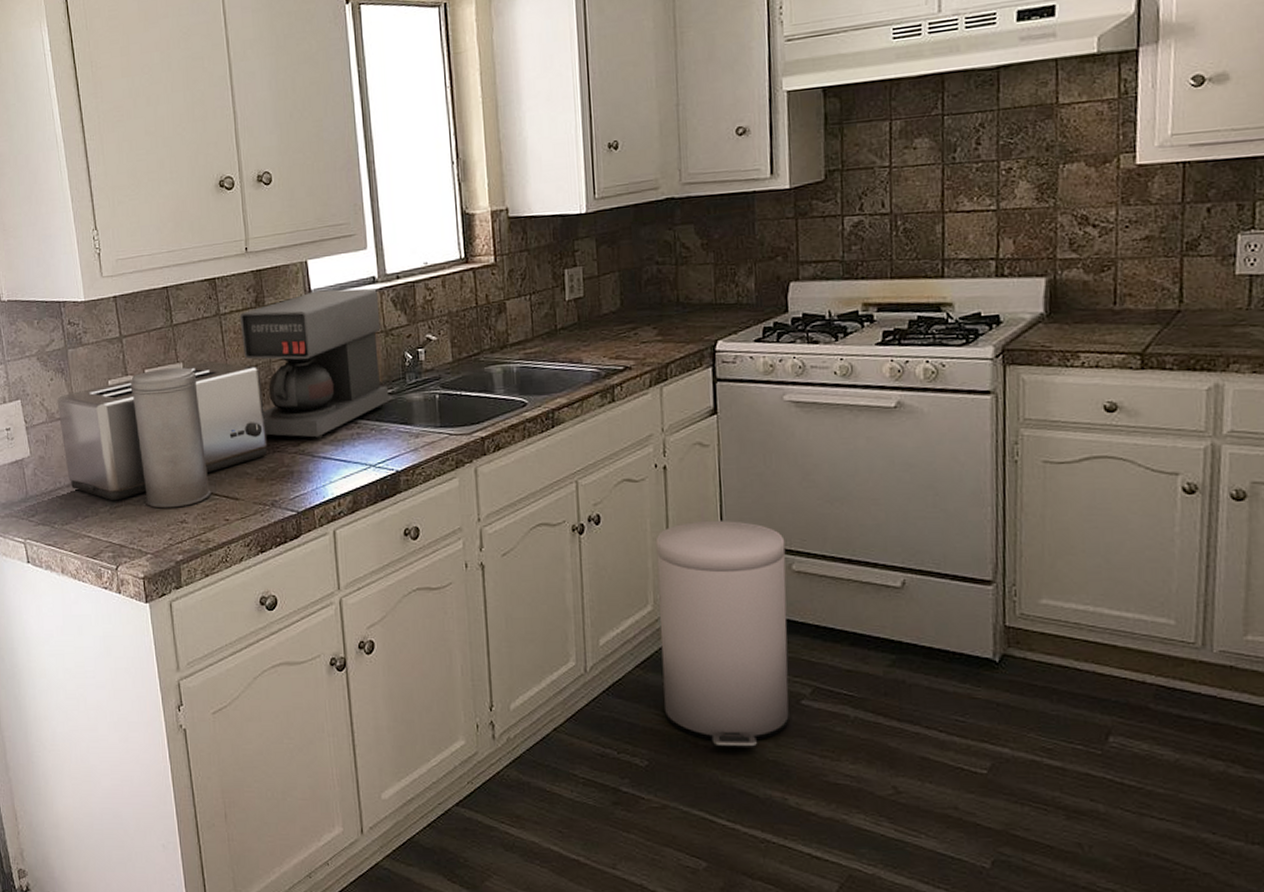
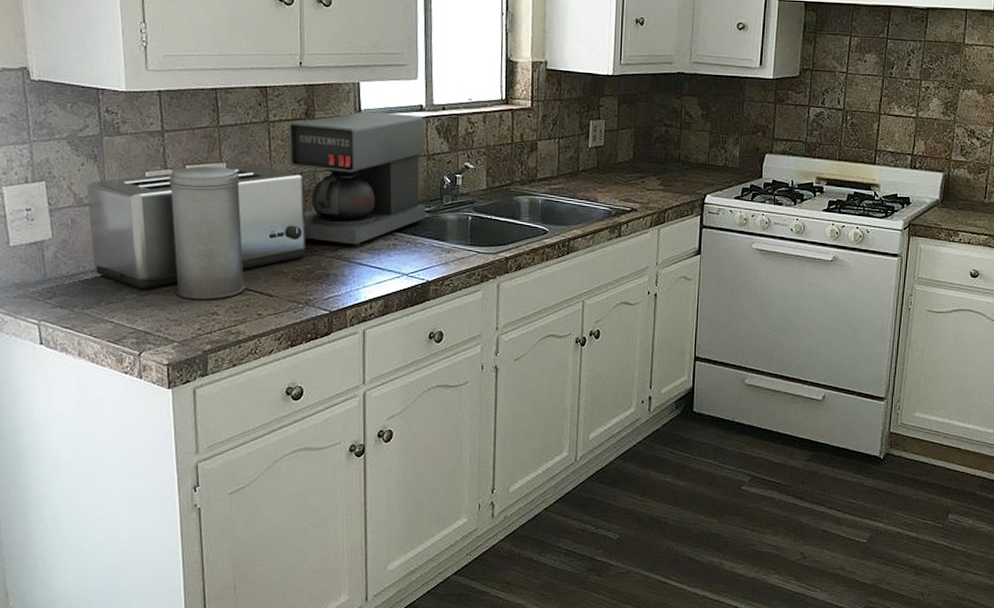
pedal bin: present [655,520,789,748] -> none [636,340,742,524]

